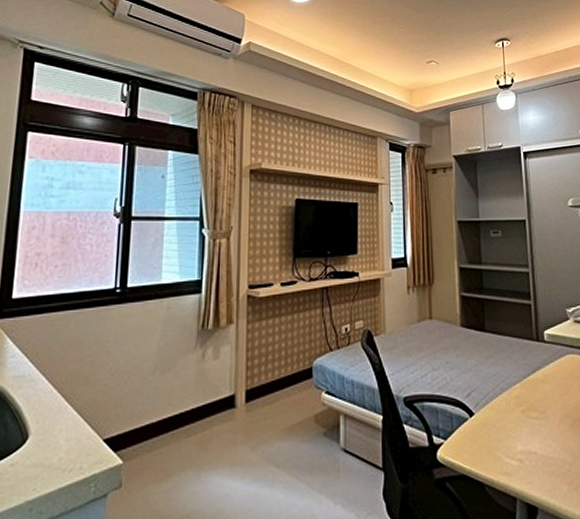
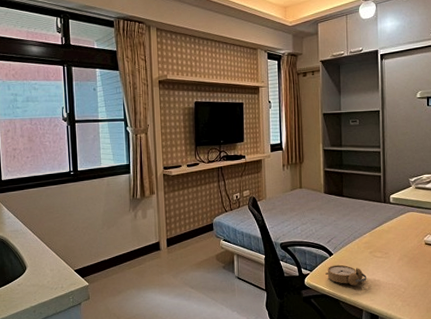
alarm clock: none [464,429,520,461] -> present [325,264,367,286]

